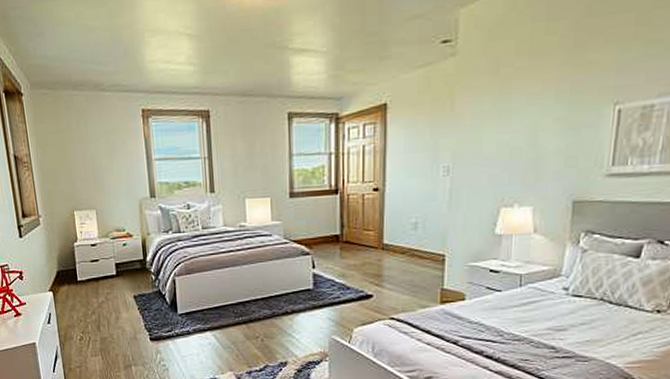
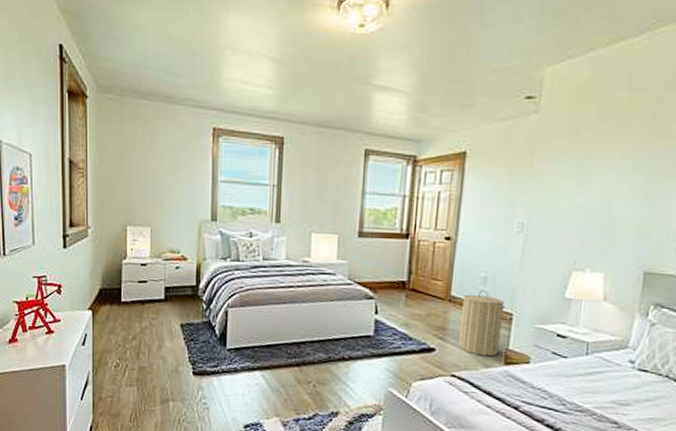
laundry hamper: none [394,235,437,298] -> present [458,290,505,357]

